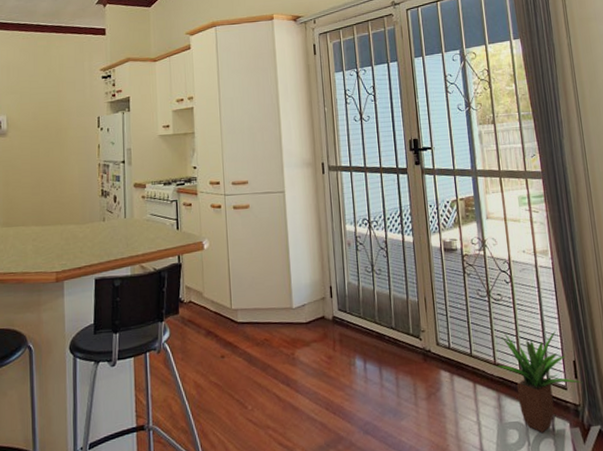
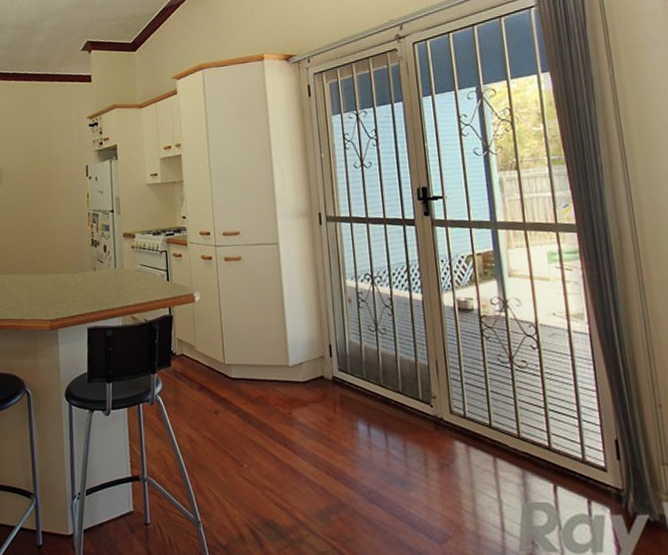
potted plant: present [496,331,583,432] -> none [520,403,628,517]

